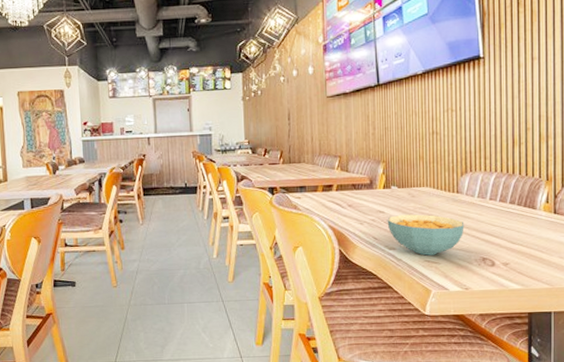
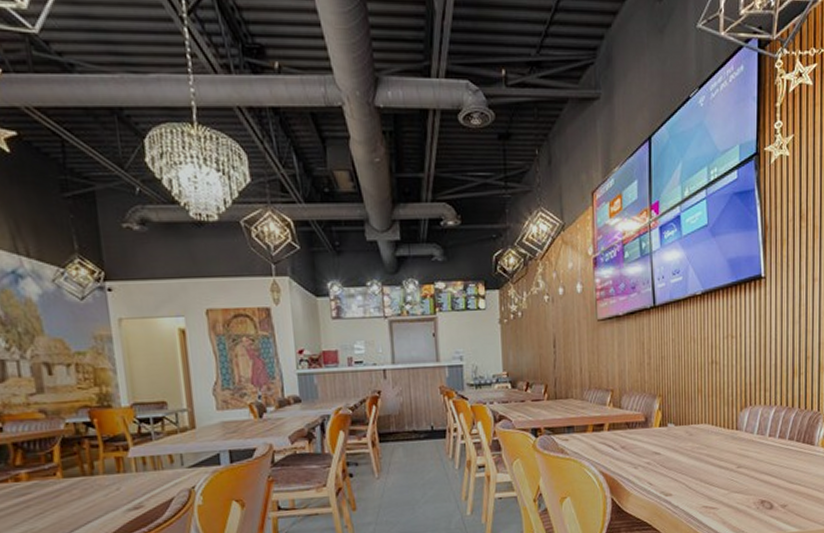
cereal bowl: present [387,214,465,256] -> none [663,454,743,501]

